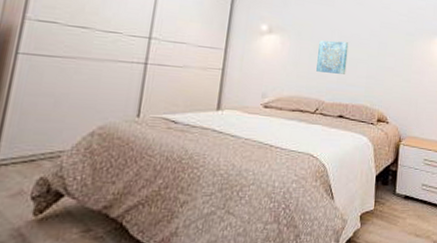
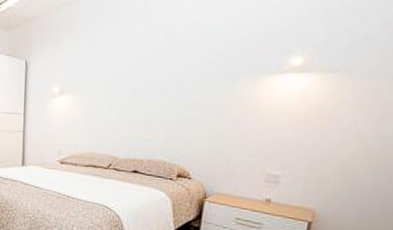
wall art: present [316,40,349,75] -> none [108,94,144,129]

